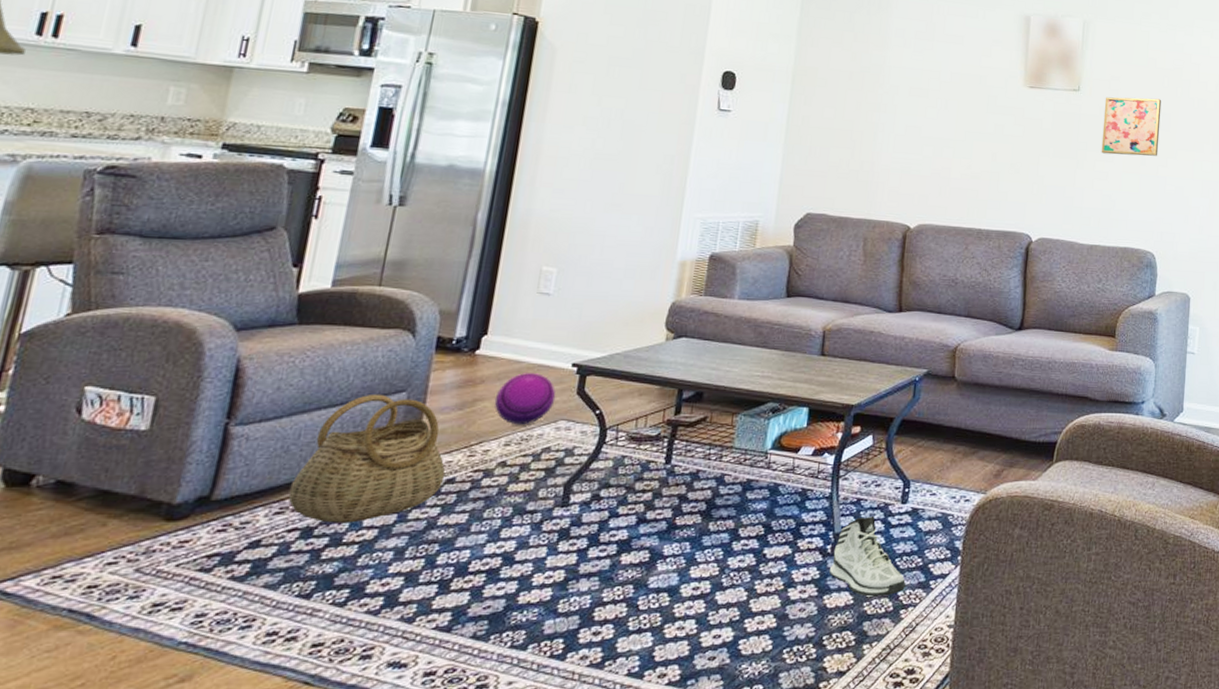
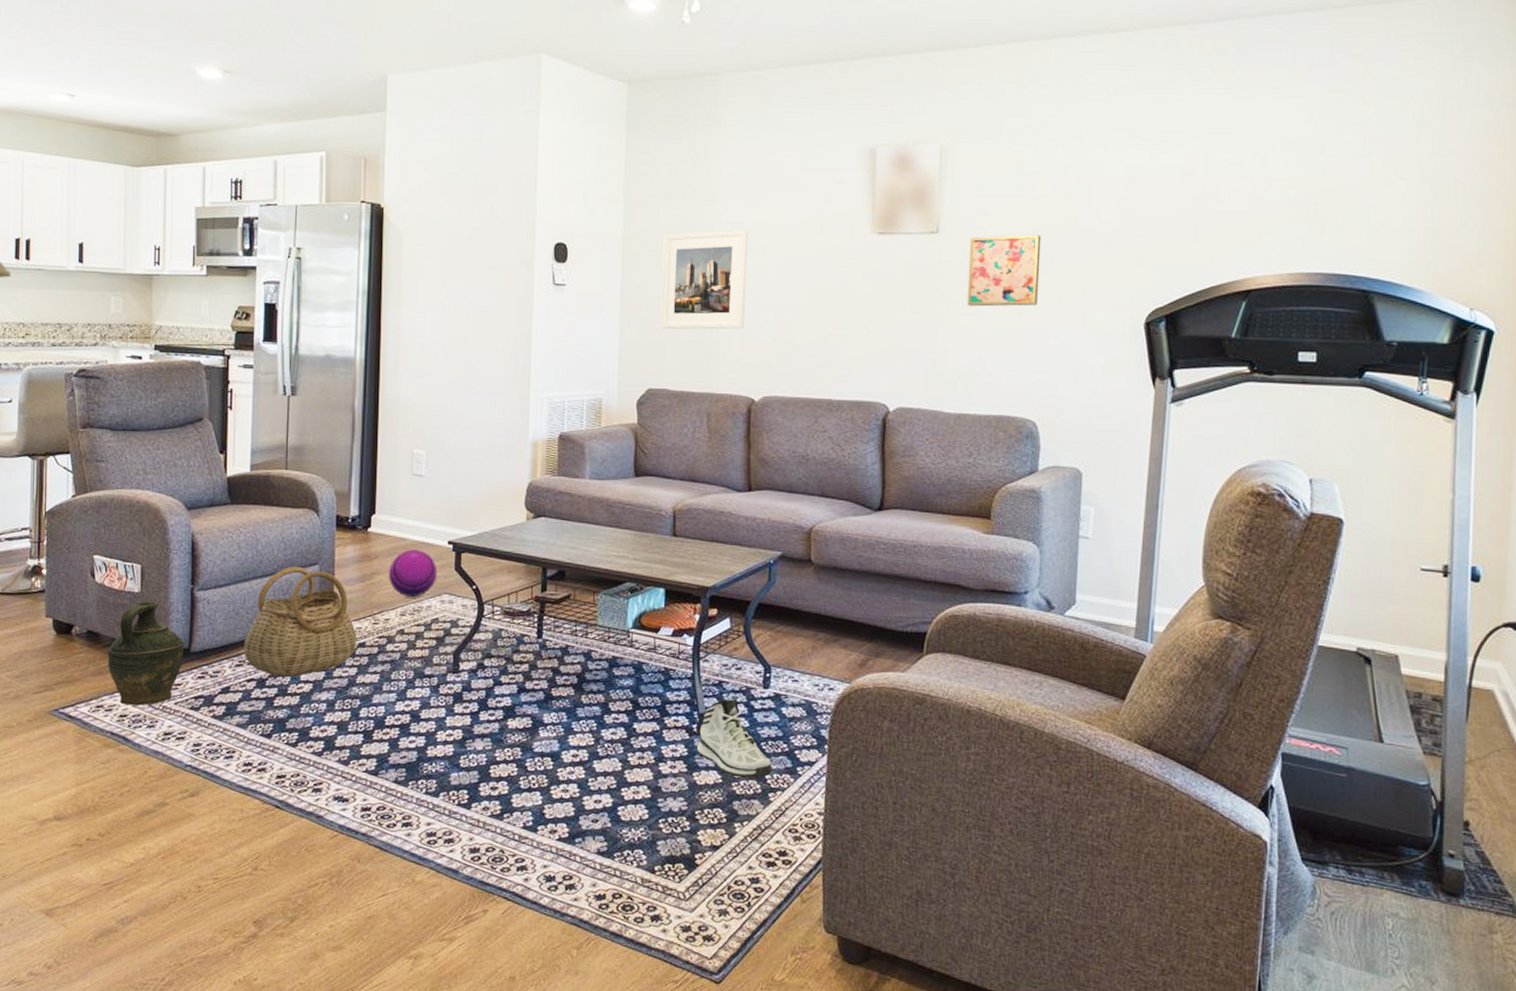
ceramic jug: none [80,441,204,573] -> present [107,601,185,706]
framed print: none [824,72,914,162] -> present [661,229,749,330]

